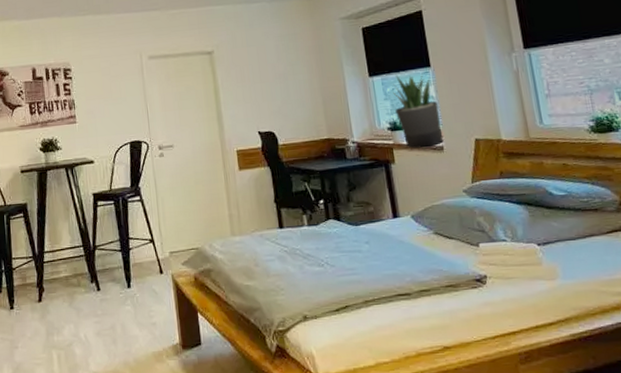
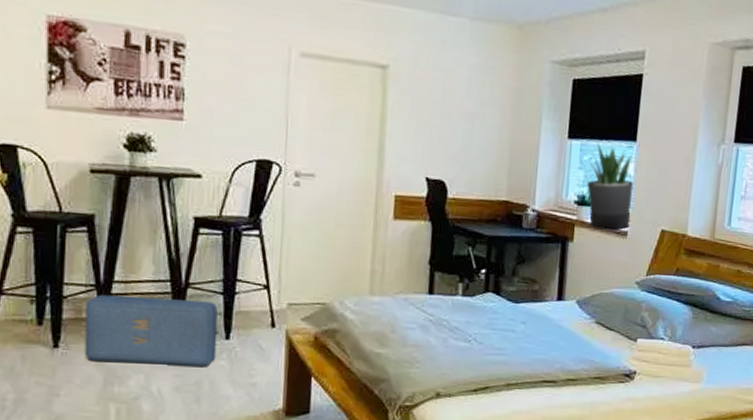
suitcase: none [28,258,123,318] -> present [84,294,219,368]

